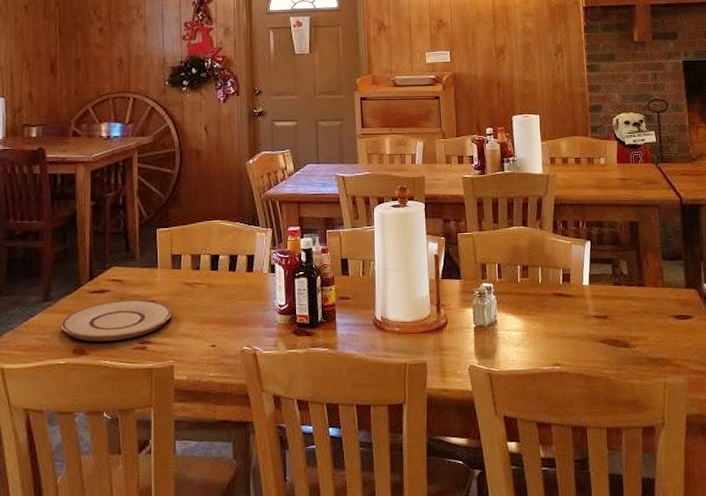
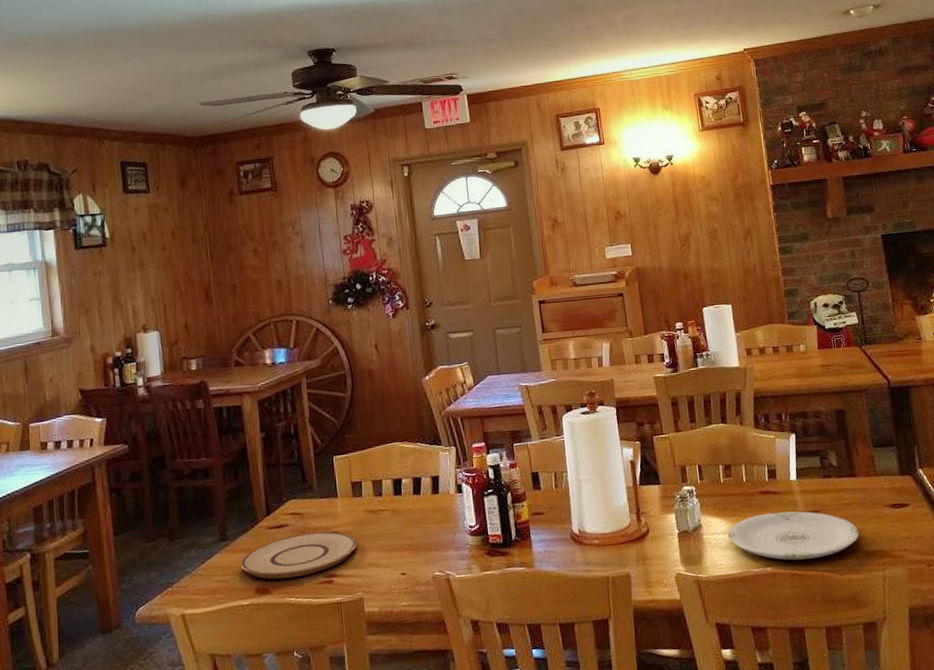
plate: none [520,314,644,362] -> present [727,511,860,561]

